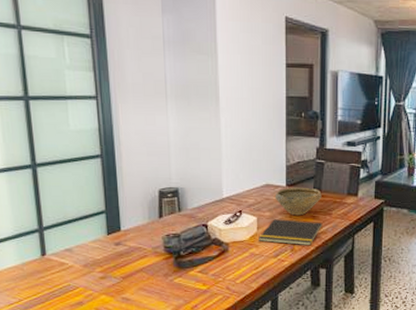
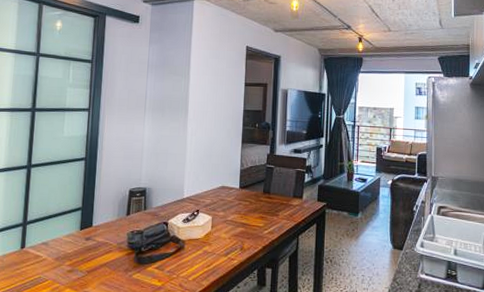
notepad: present [258,219,323,246] -> none [212,219,270,246]
bowl: present [274,187,322,216] -> none [228,189,271,216]

